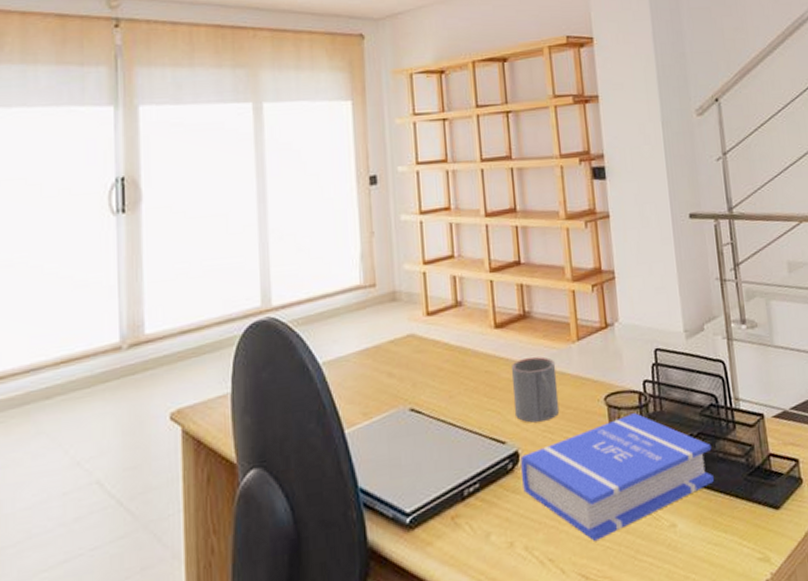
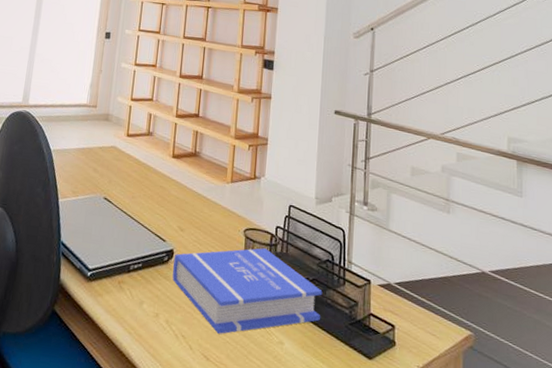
mug: present [511,356,560,423] -> none [176,184,212,235]

